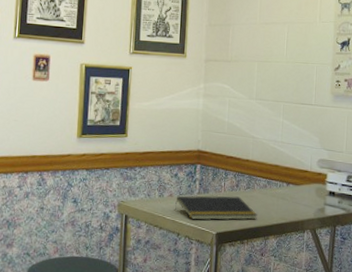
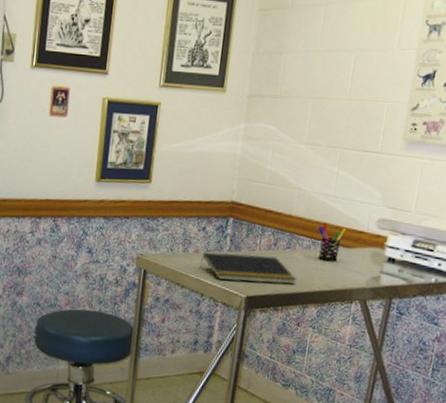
pen holder: none [271,165,294,198] -> present [317,222,347,262]

